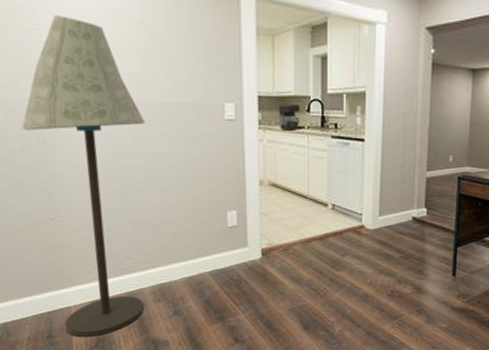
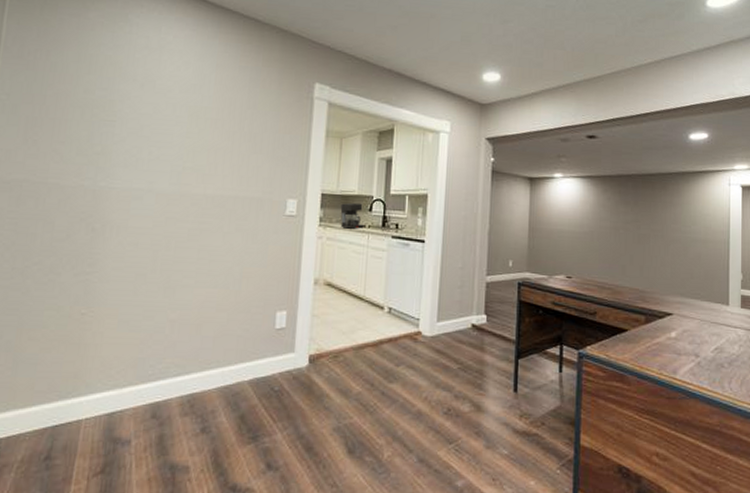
floor lamp: present [21,15,146,337] -> none [69,109,204,459]

